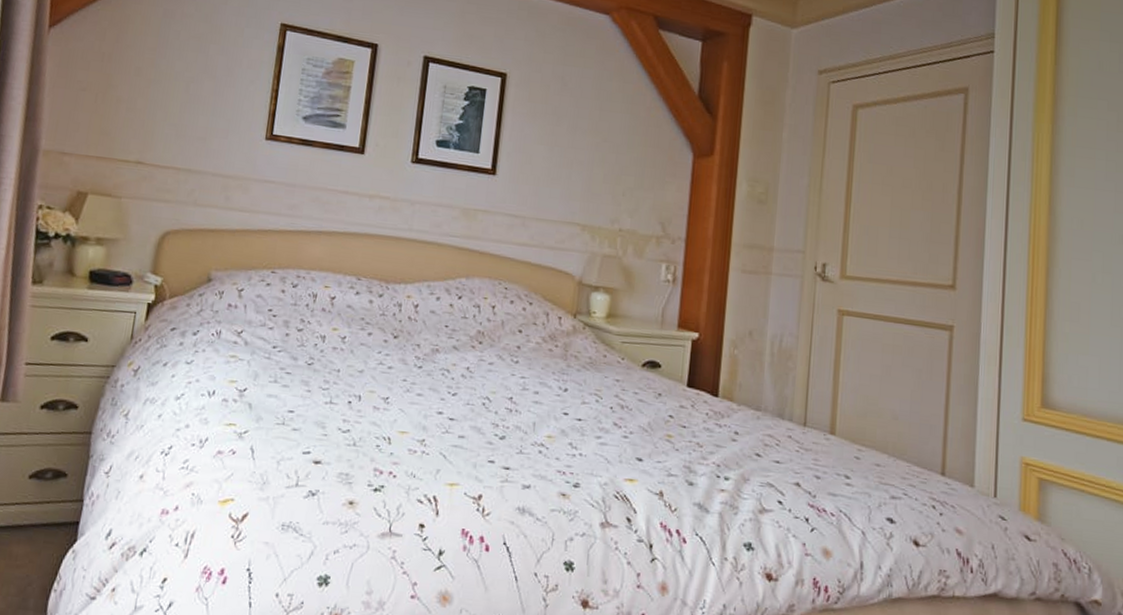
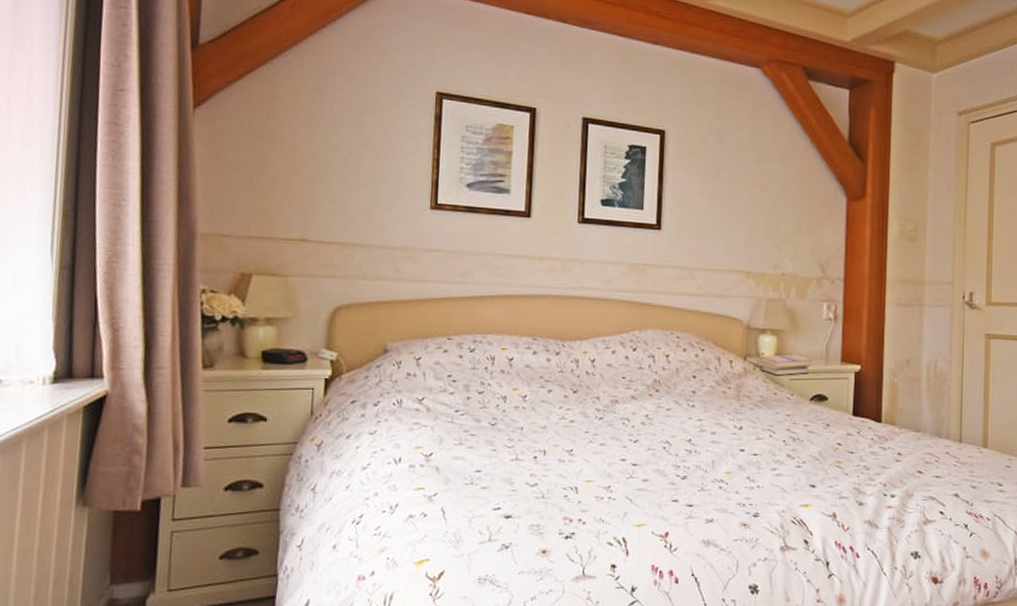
books: none [587,314,647,338] -> present [757,354,813,376]

